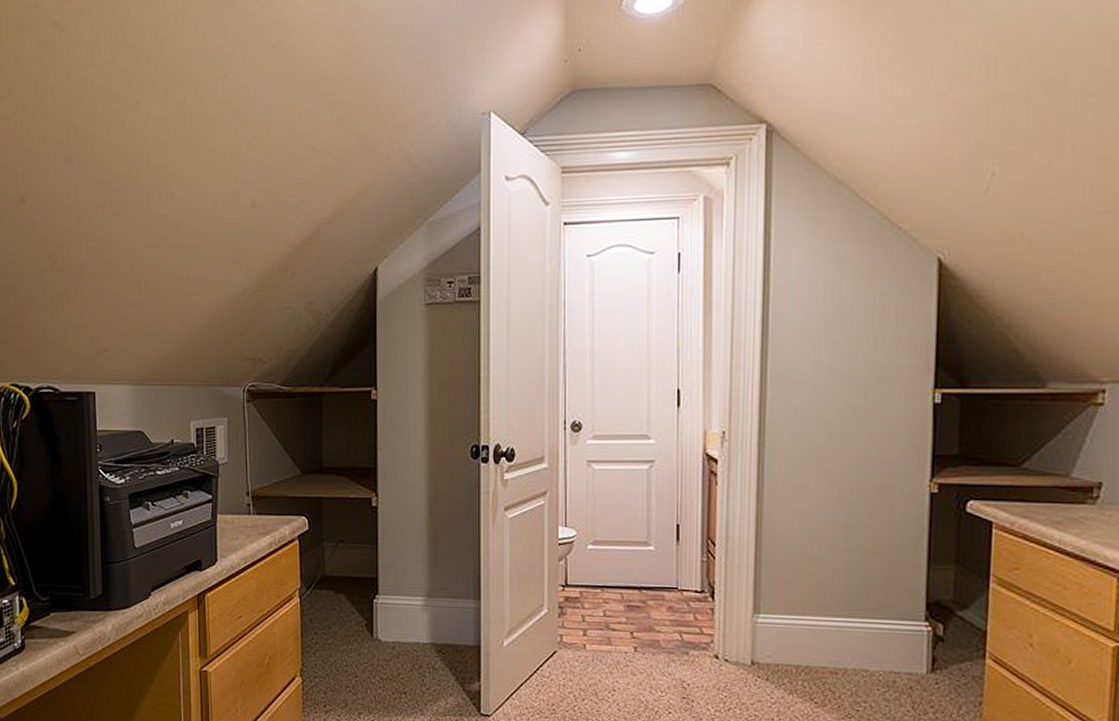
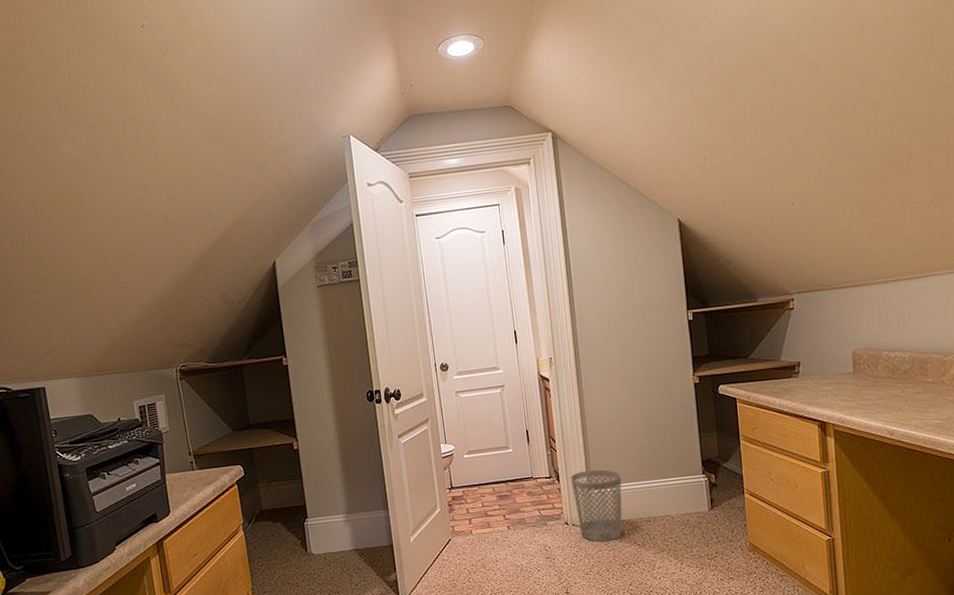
wastebasket: none [730,590,804,691] -> present [571,469,623,542]

